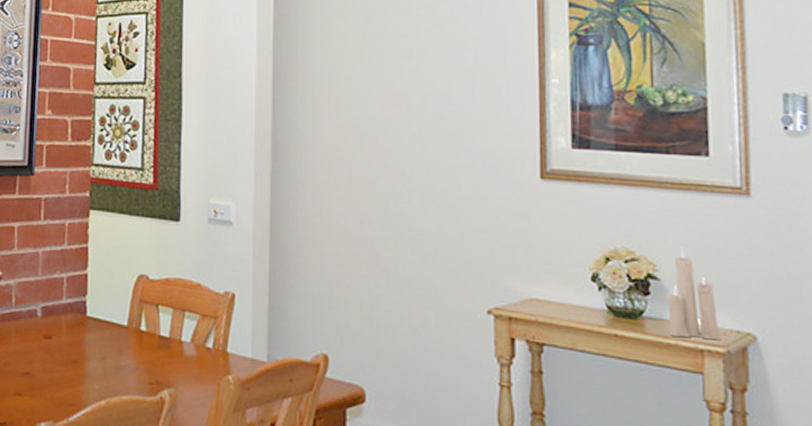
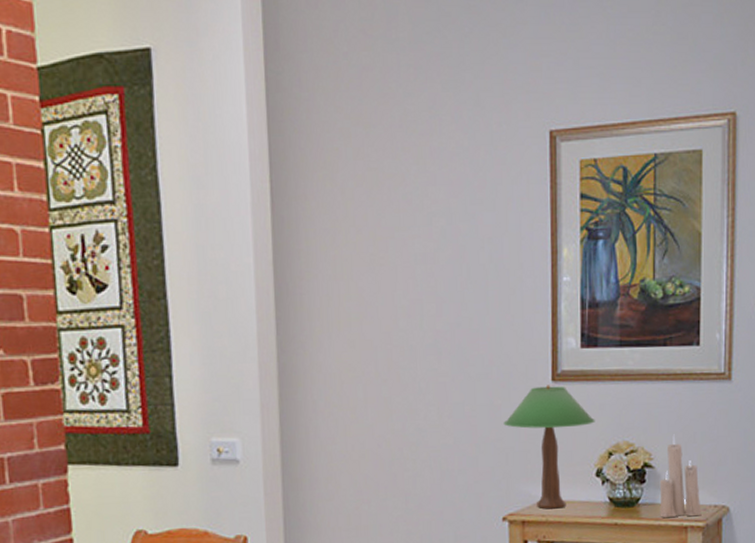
table lamp: none [489,182,589,310] -> present [503,385,595,509]

